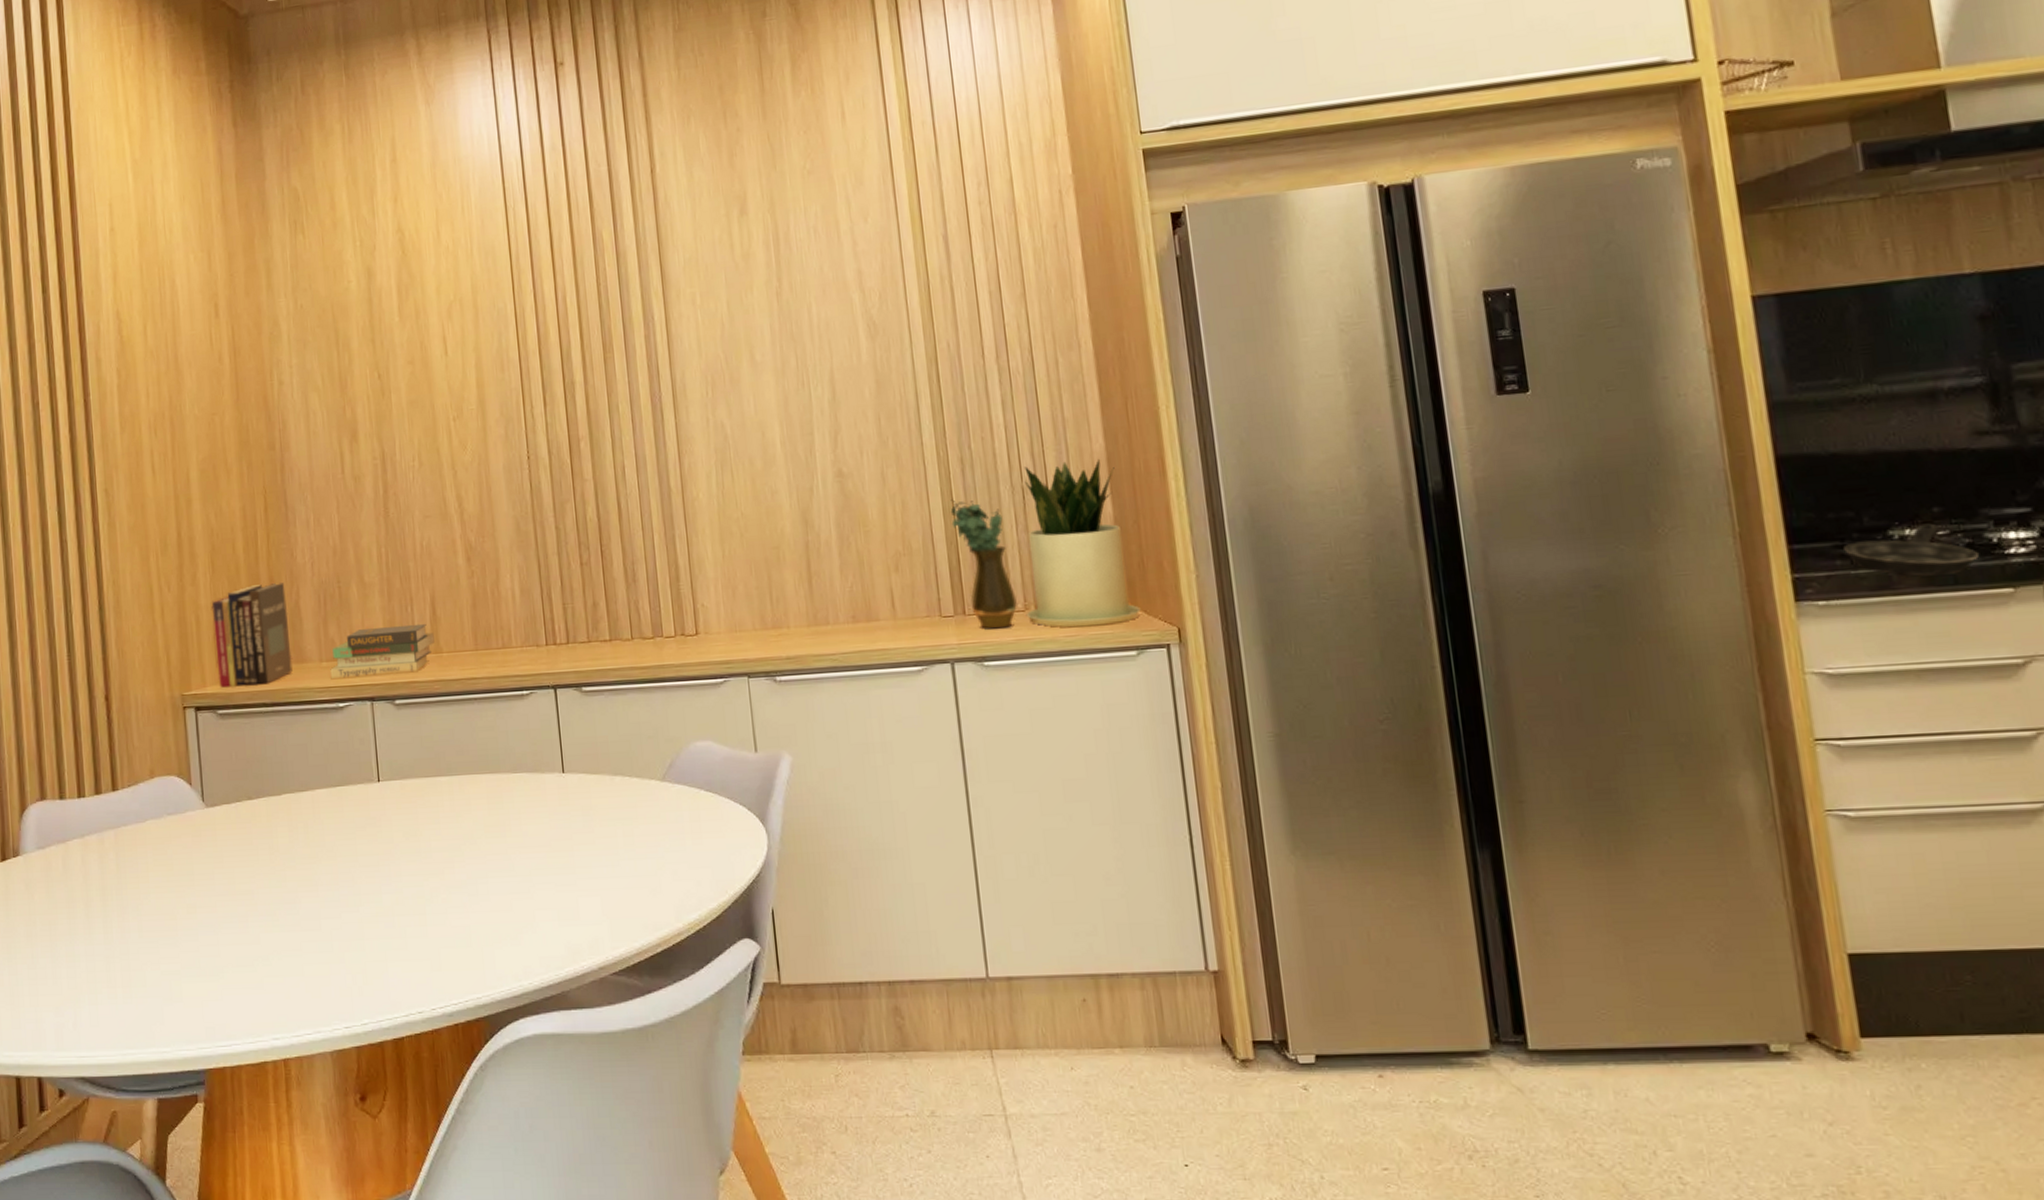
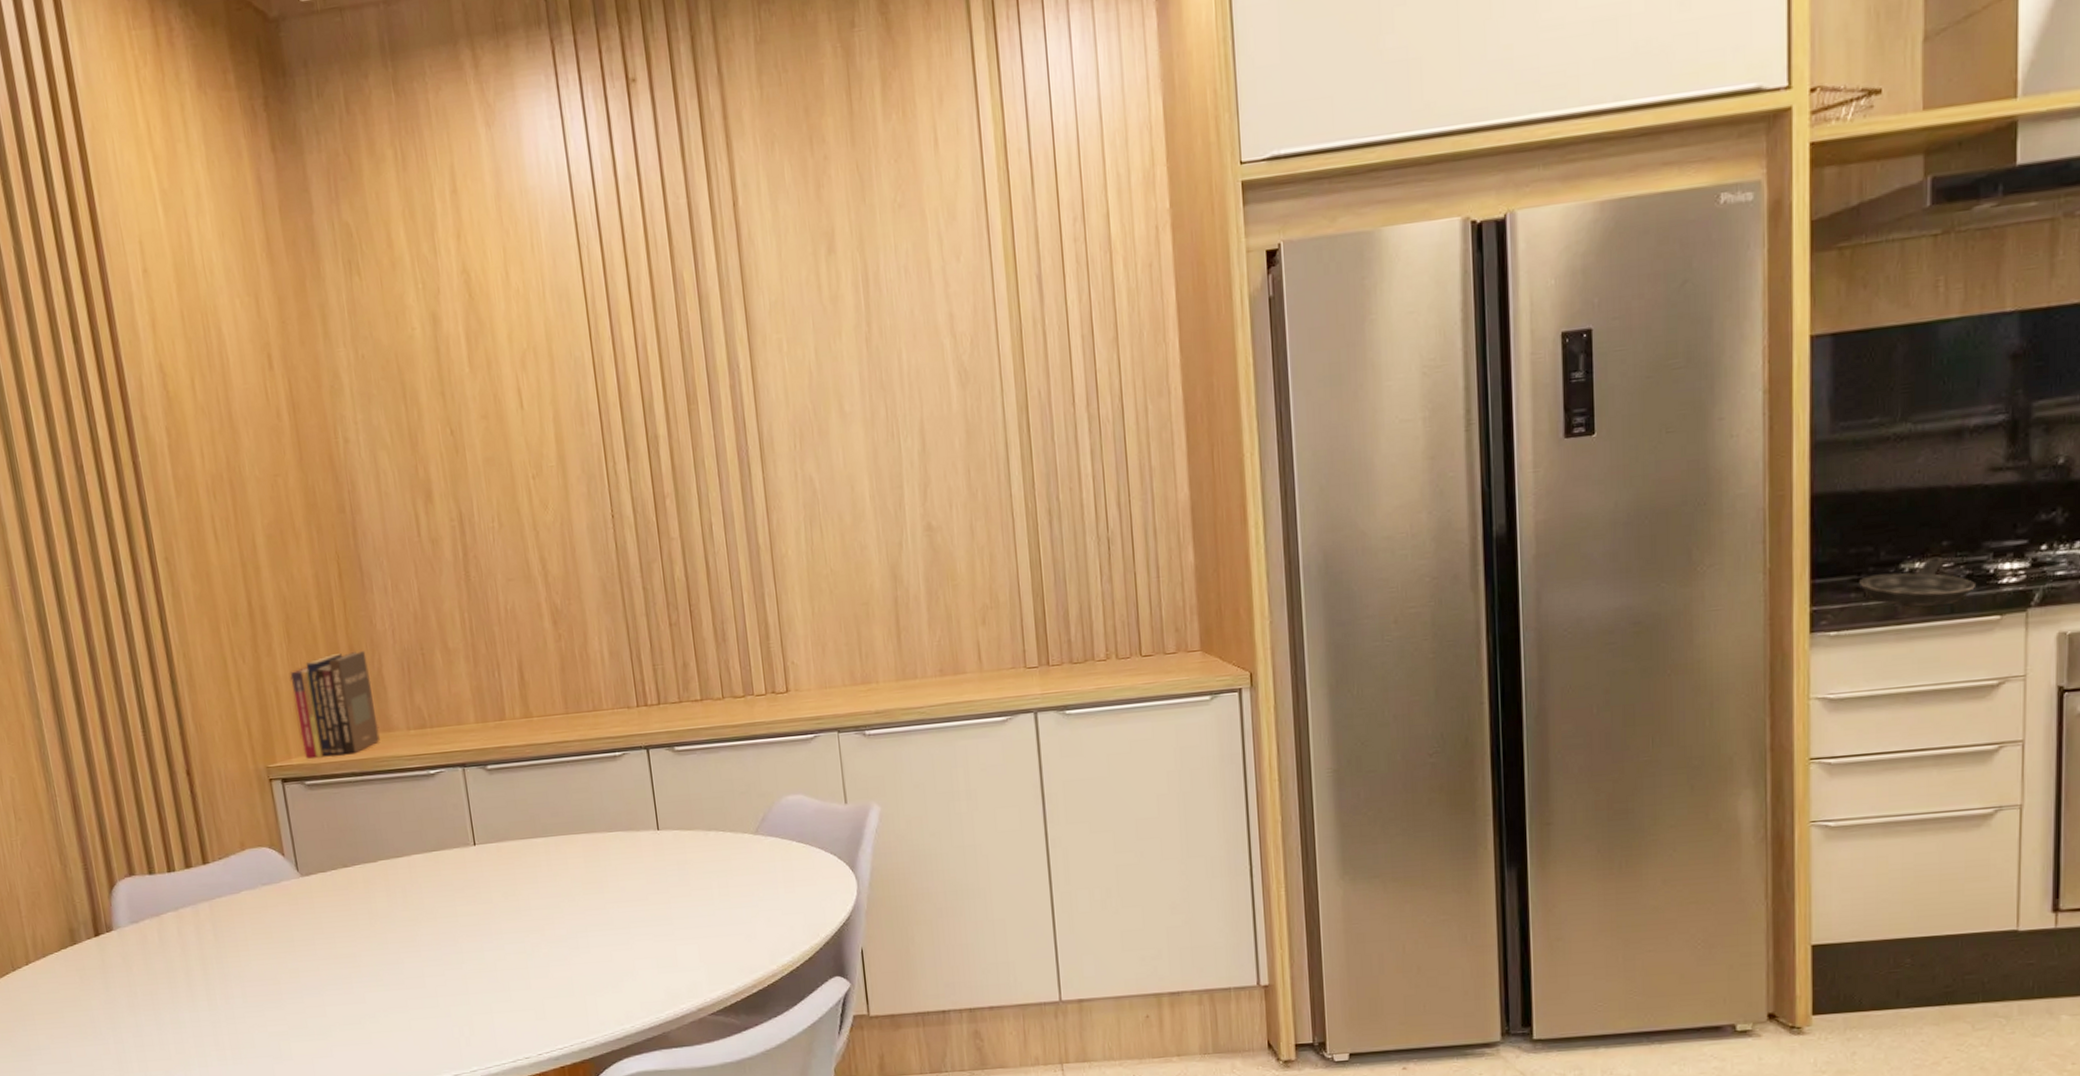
books: present [330,623,435,680] -> none [418,688,524,747]
vase: present [950,499,1018,630] -> none [1037,551,1100,679]
planter: present [1024,458,1141,628] -> none [1107,507,1216,676]

